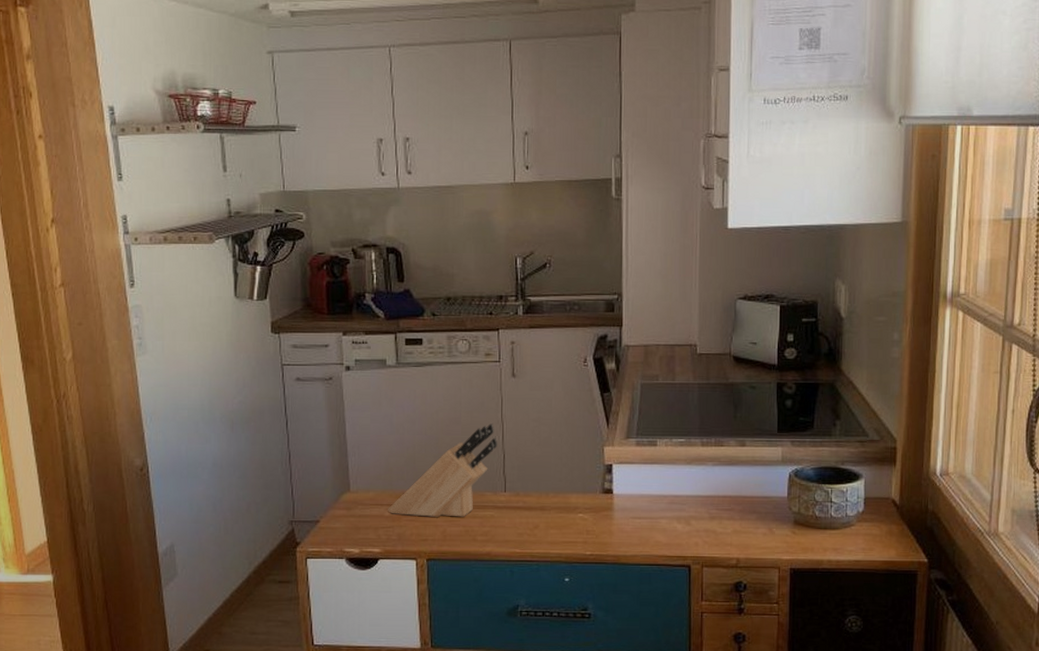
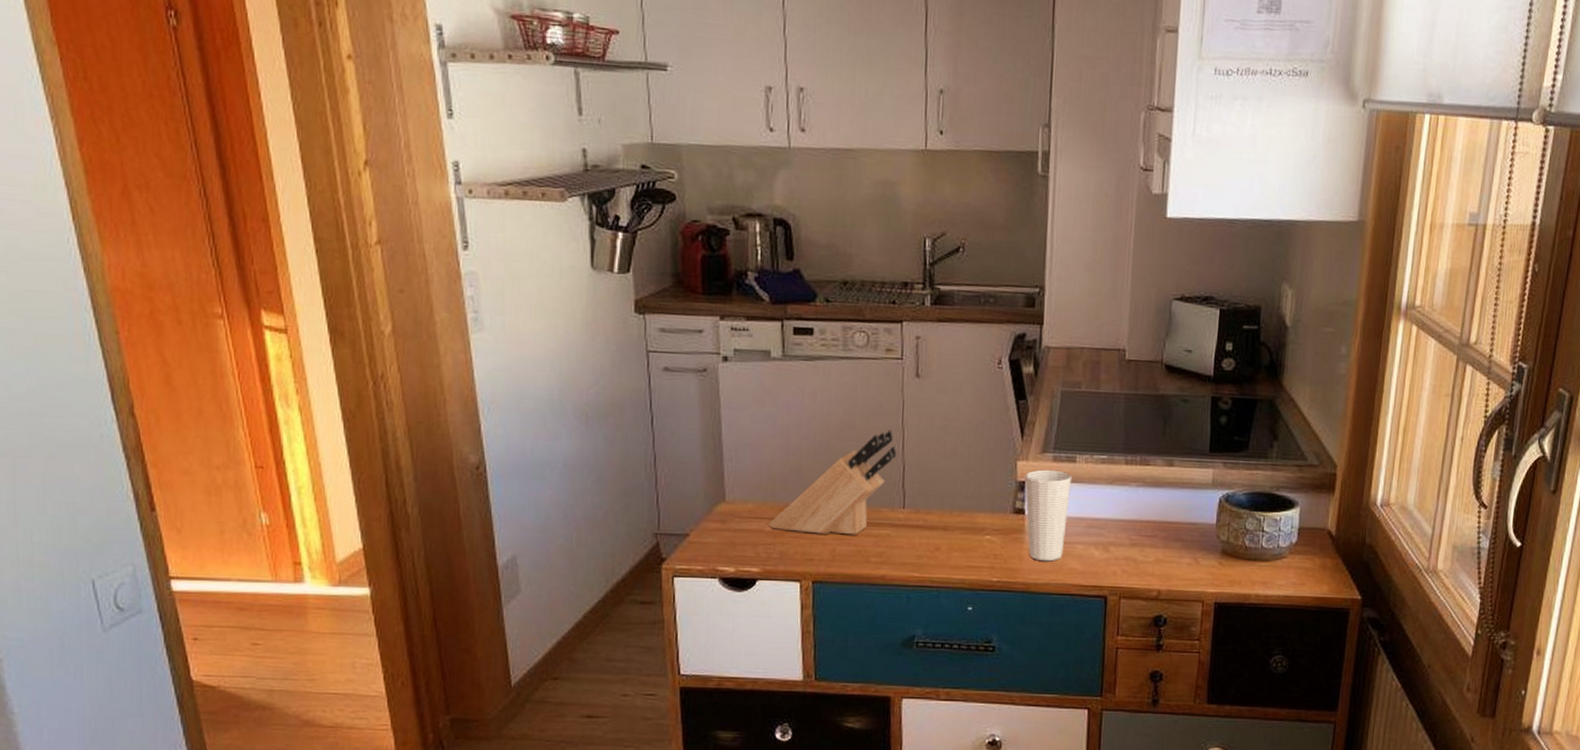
cup: none [611,453,654,535] -> present [1024,469,1072,562]

